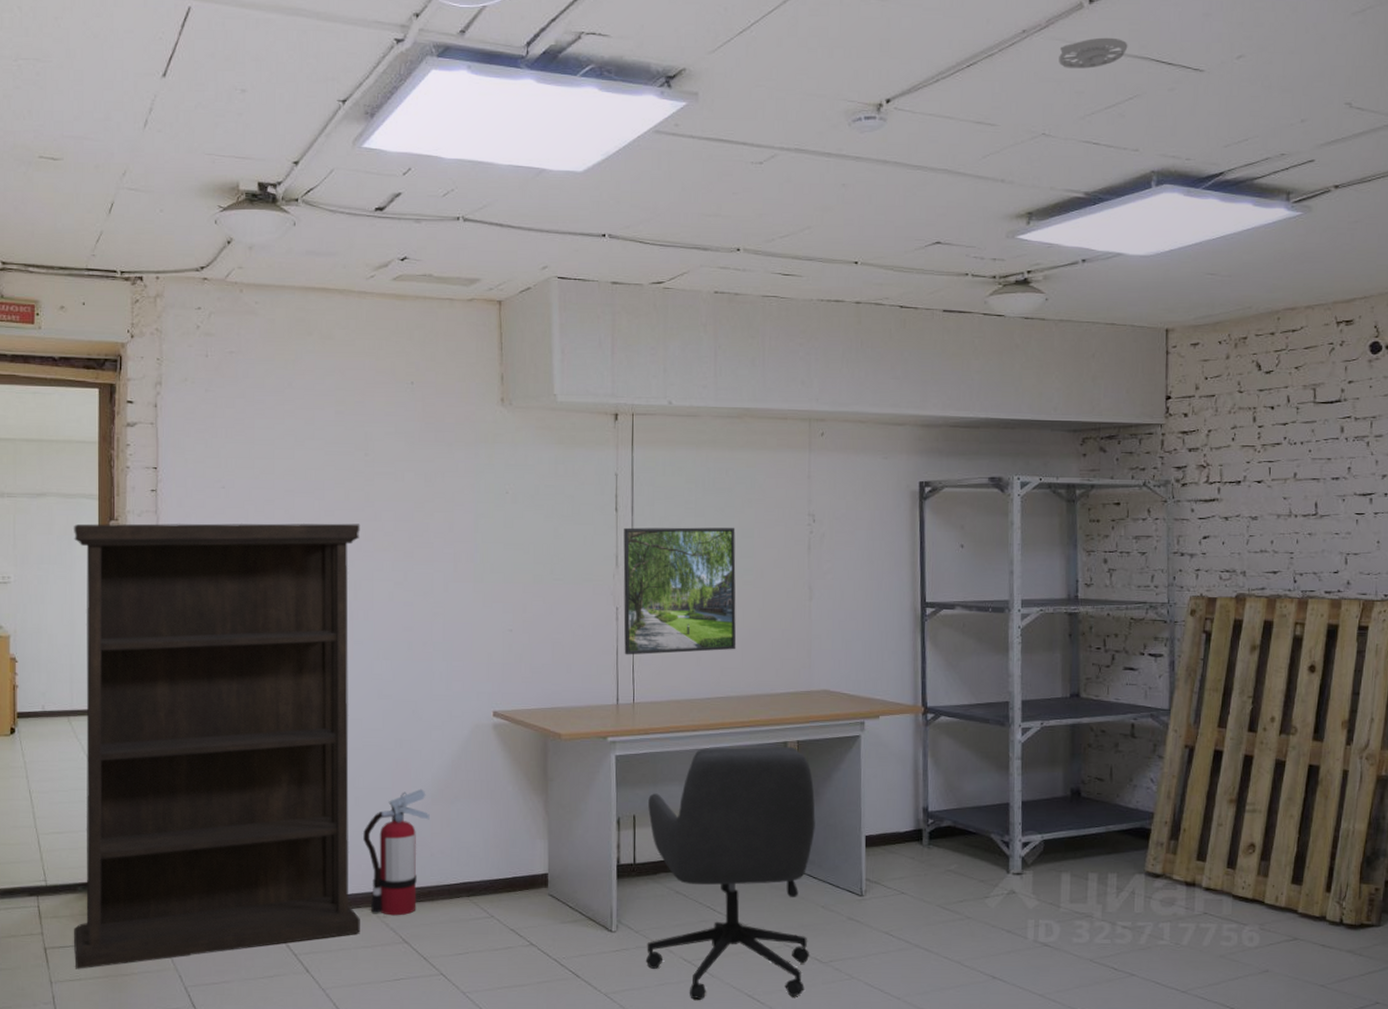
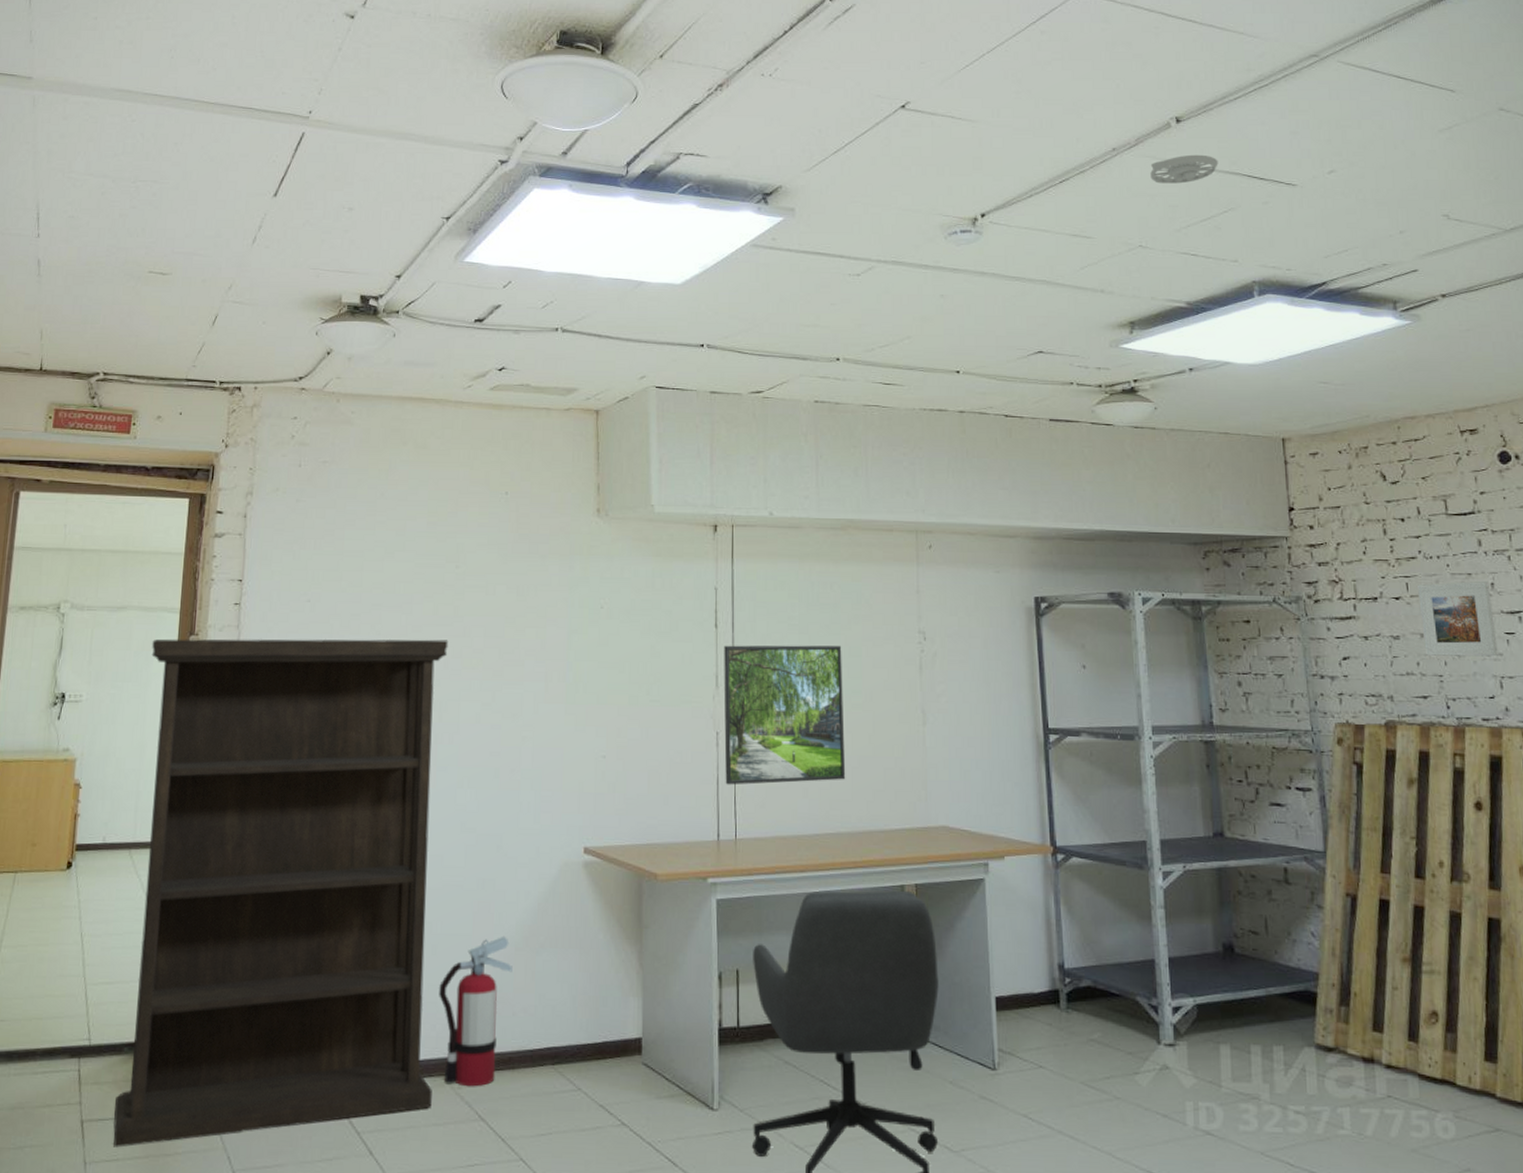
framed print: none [1278,466,1347,536] -> present [1416,581,1498,657]

